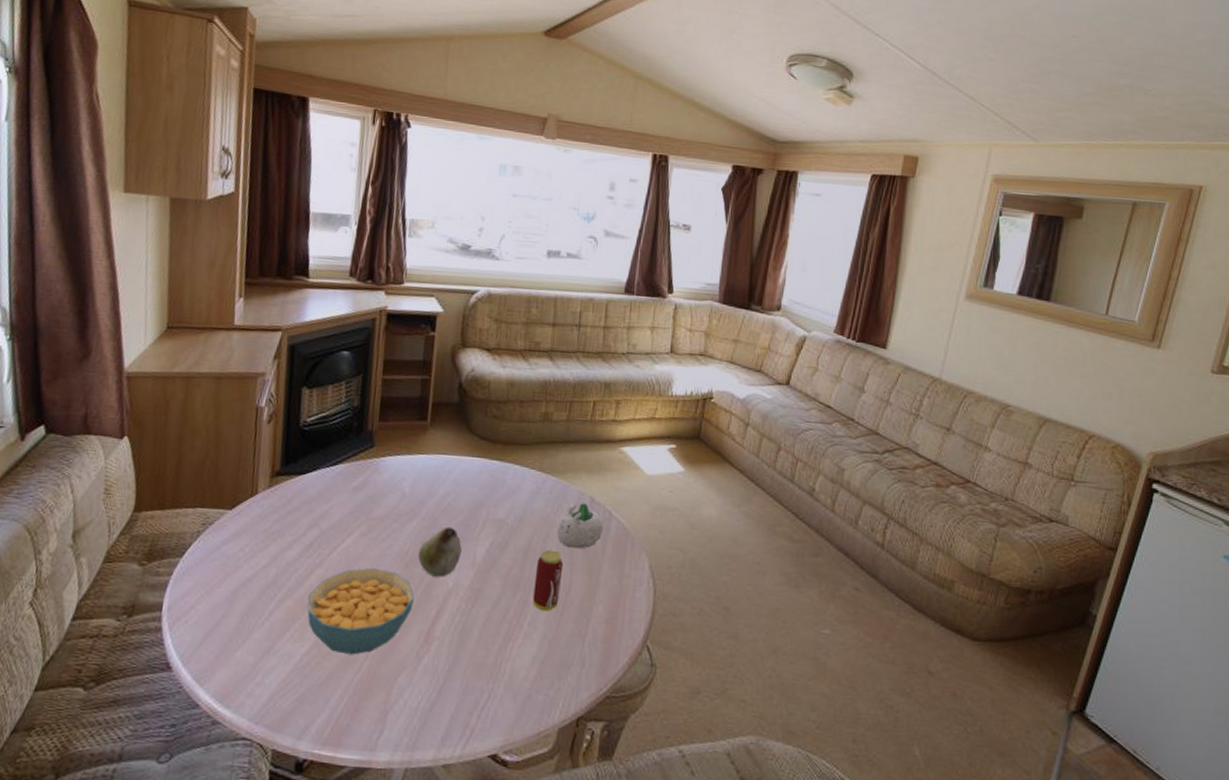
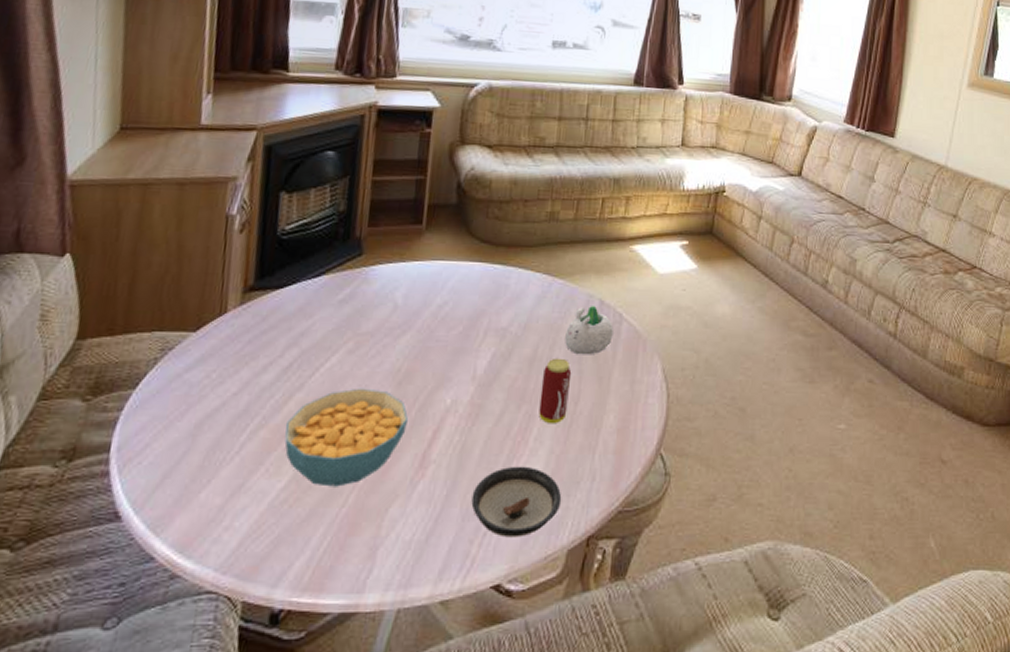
fruit: present [418,526,462,577] -> none [412,338,461,394]
saucer: none [471,647,554,713] -> present [471,466,562,538]

